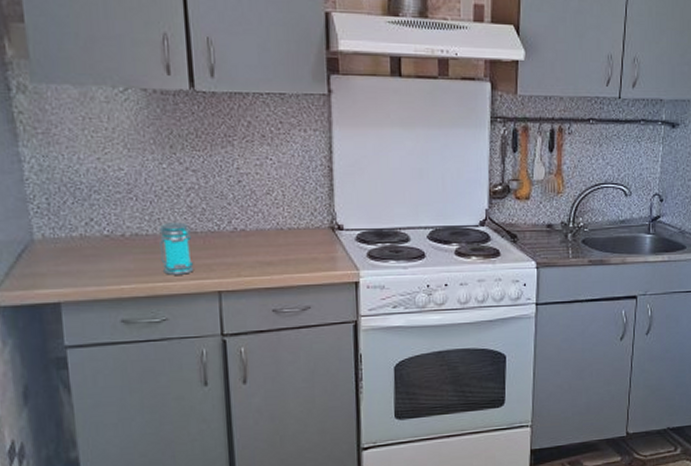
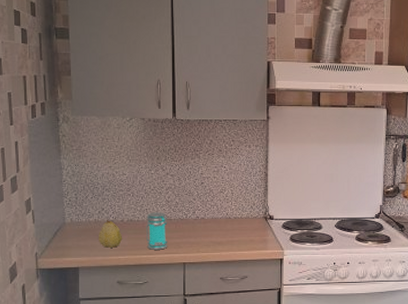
fruit: none [88,233,125,274] -> present [99,219,122,248]

